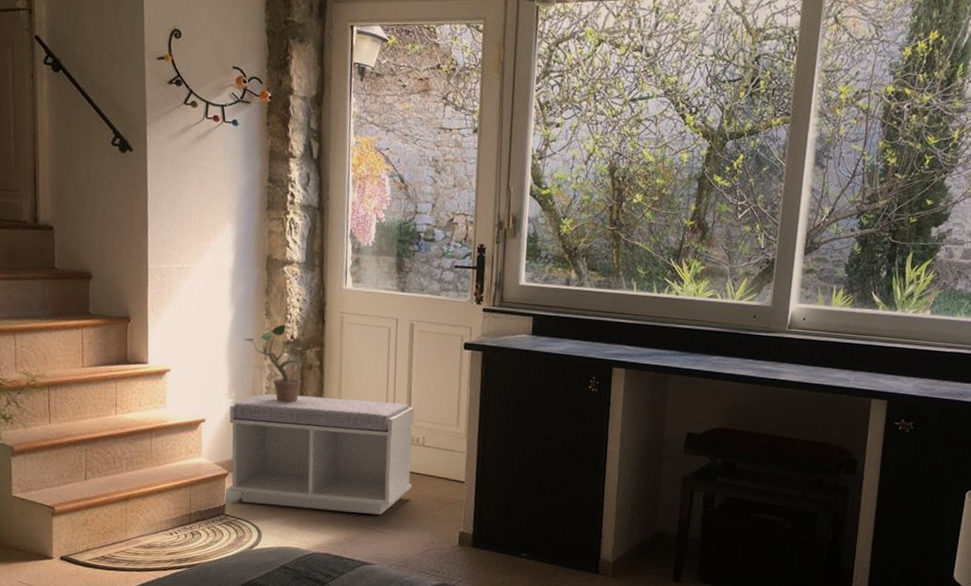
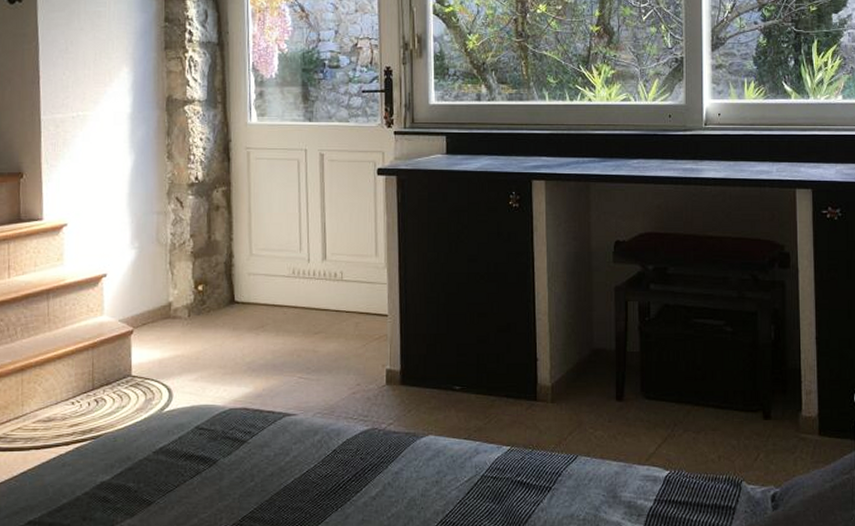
bench: present [229,393,415,515] -> none [133,238,333,361]
potted plant: present [244,323,320,403] -> none [146,165,228,247]

